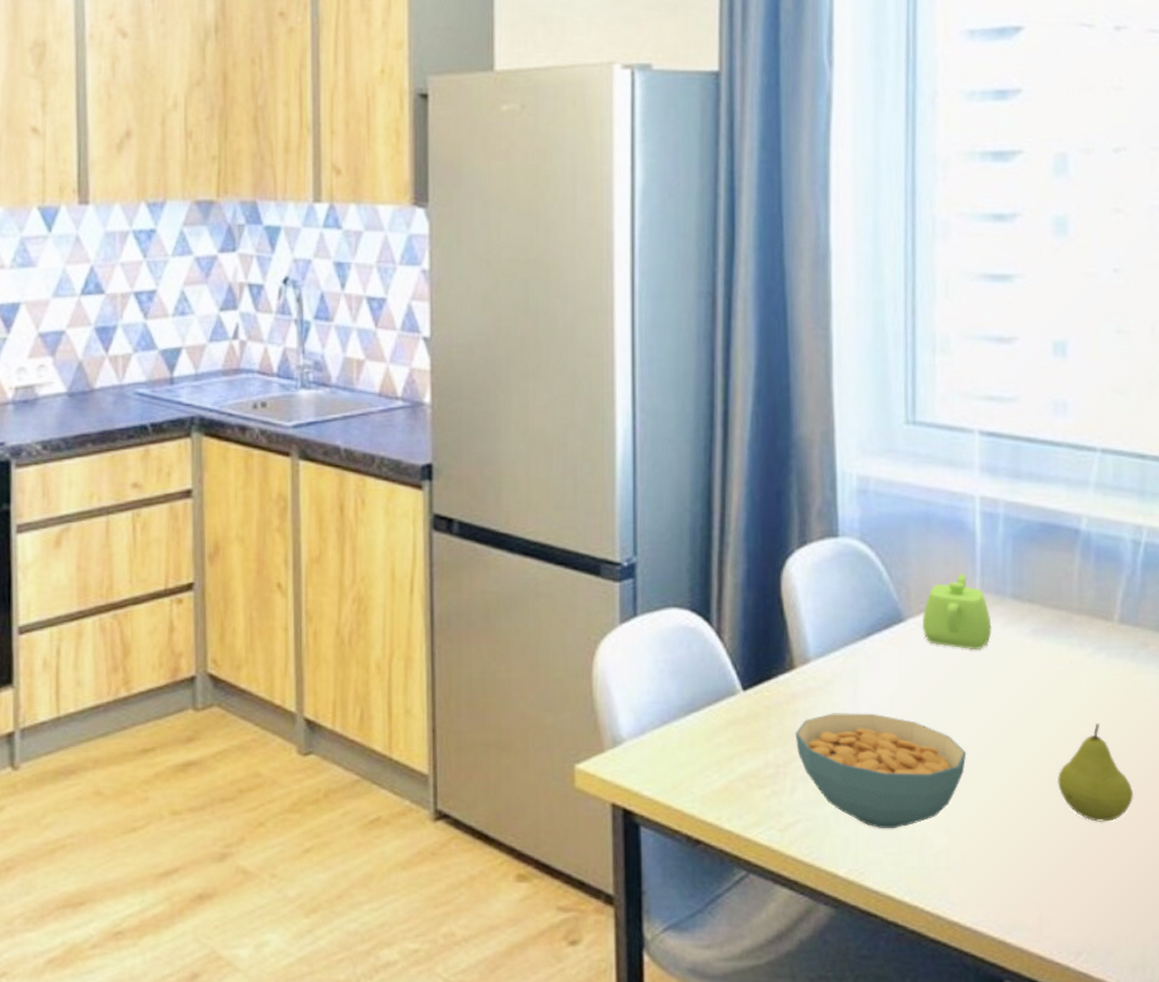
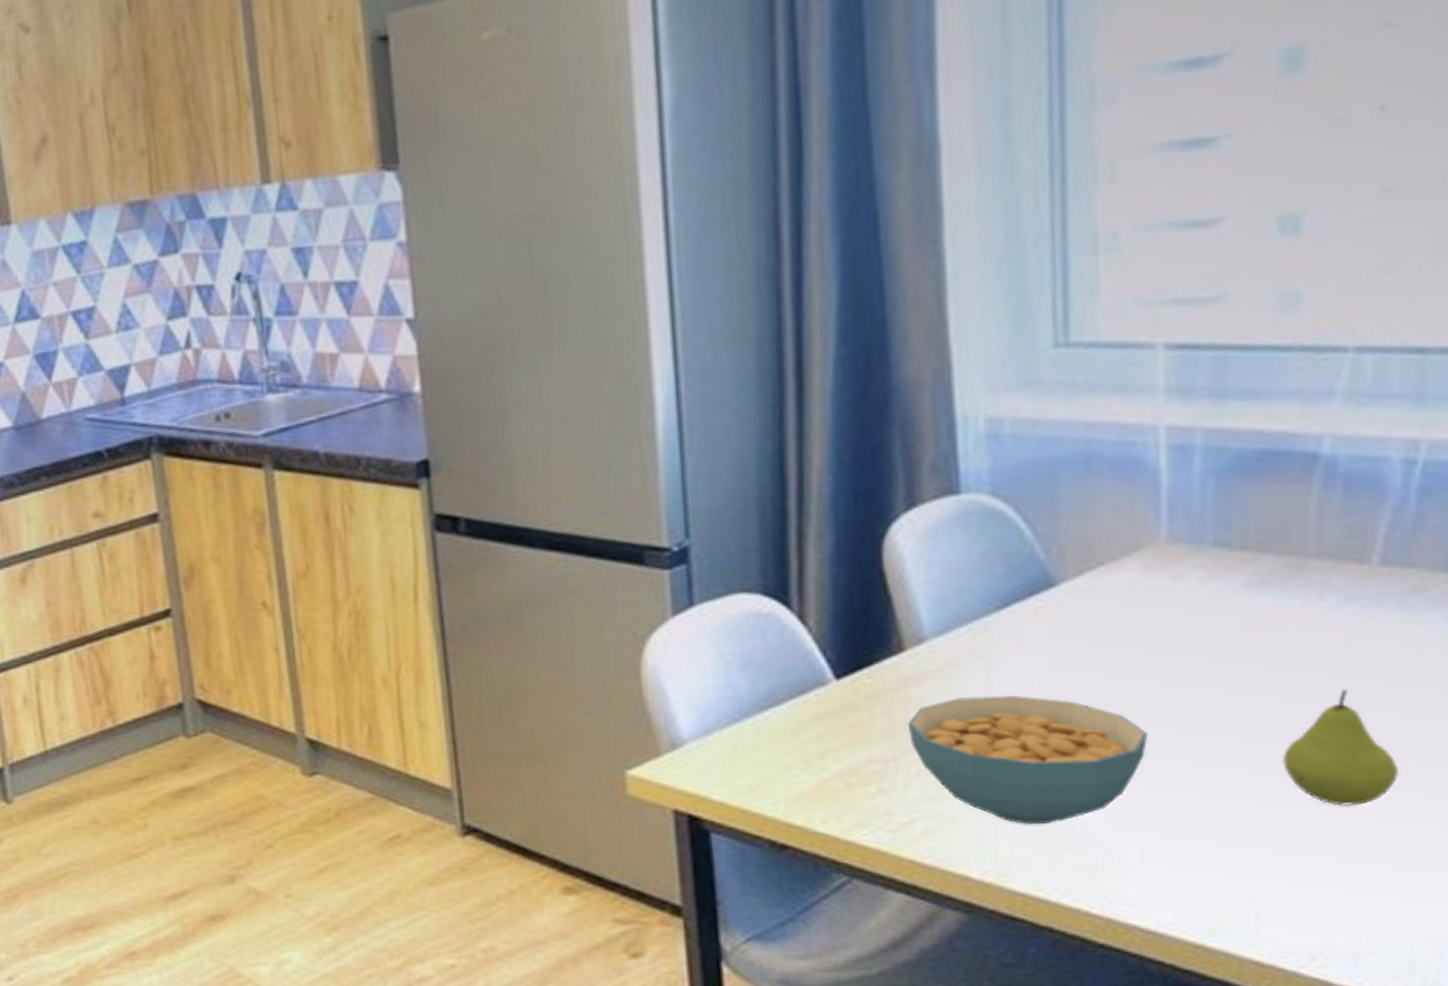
teapot: present [922,573,992,649] -> none [1082,521,1185,613]

